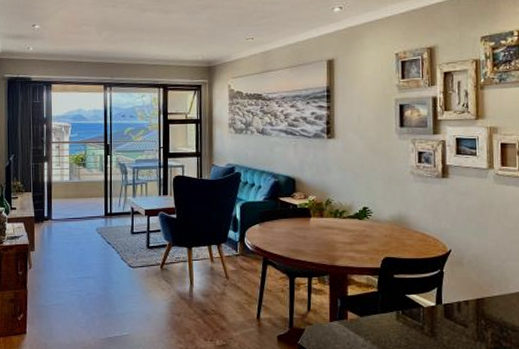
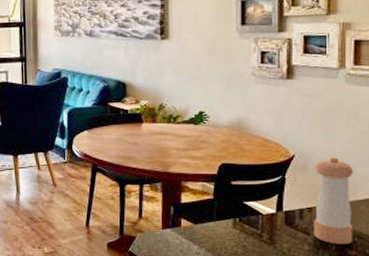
pepper shaker: none [470,252,507,337] -> present [314,157,353,244]

